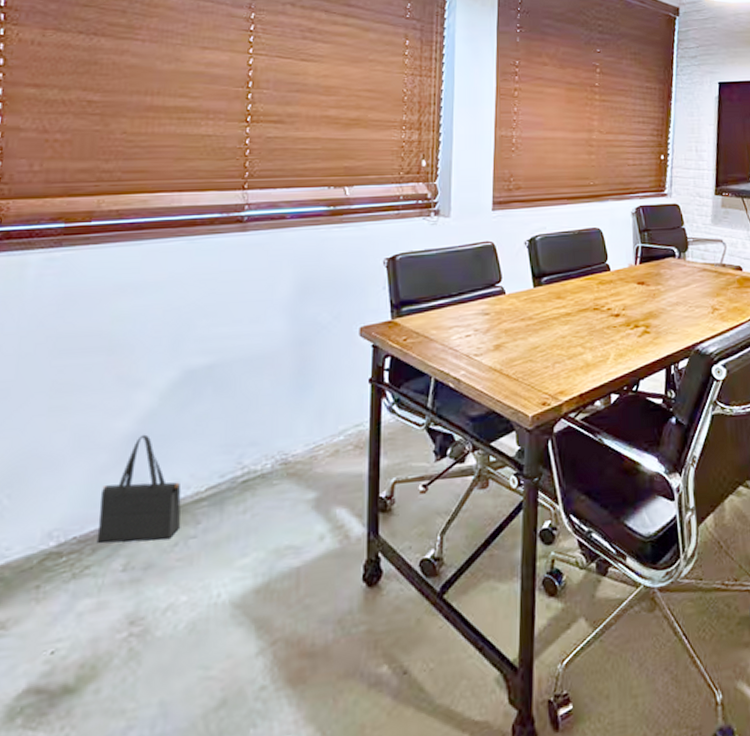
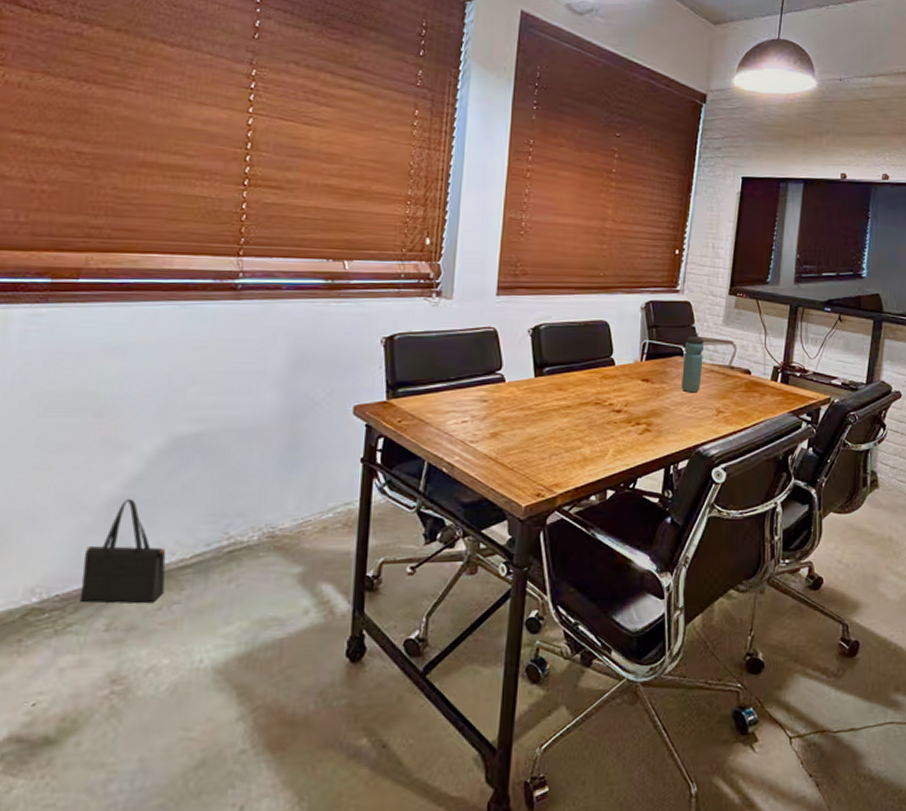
water bottle: none [675,234,696,293] -> present [681,333,705,393]

